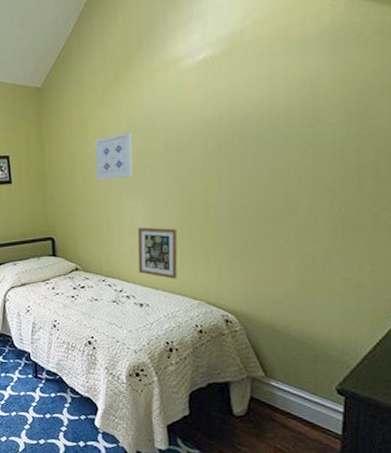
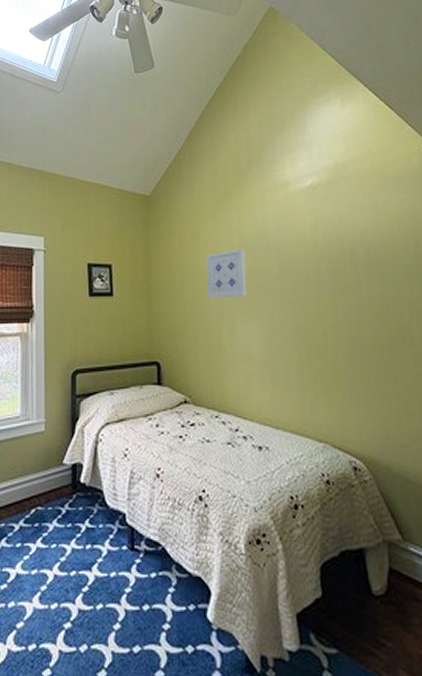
picture frame: present [137,227,178,279] -> none [253,354,299,416]

